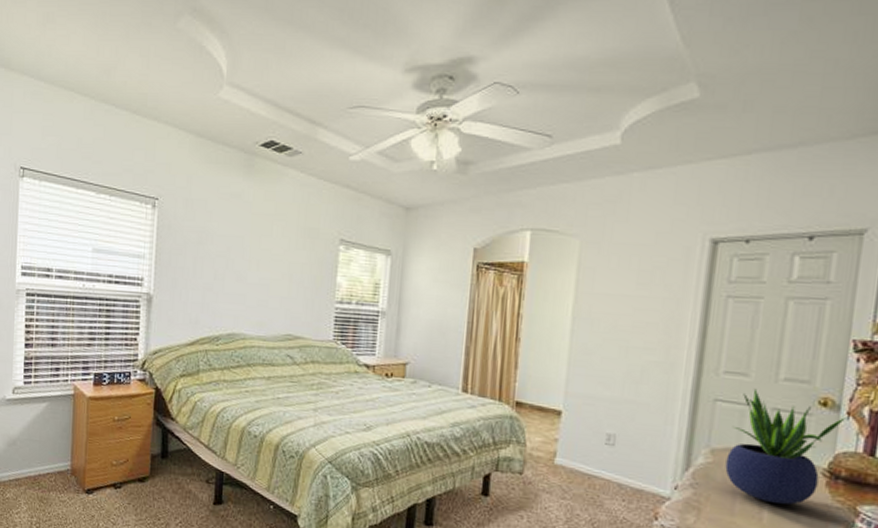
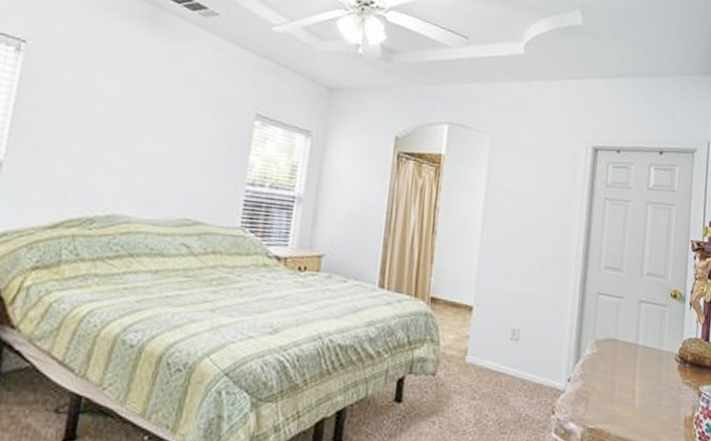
potted plant: present [725,388,846,505] -> none [606,282,689,389]

